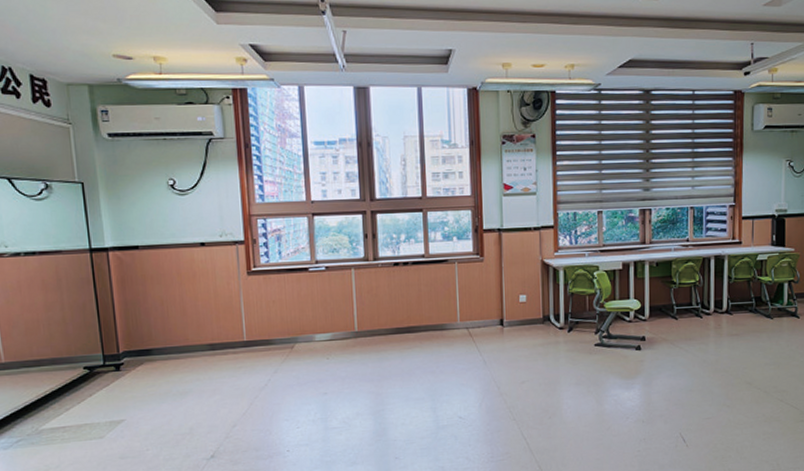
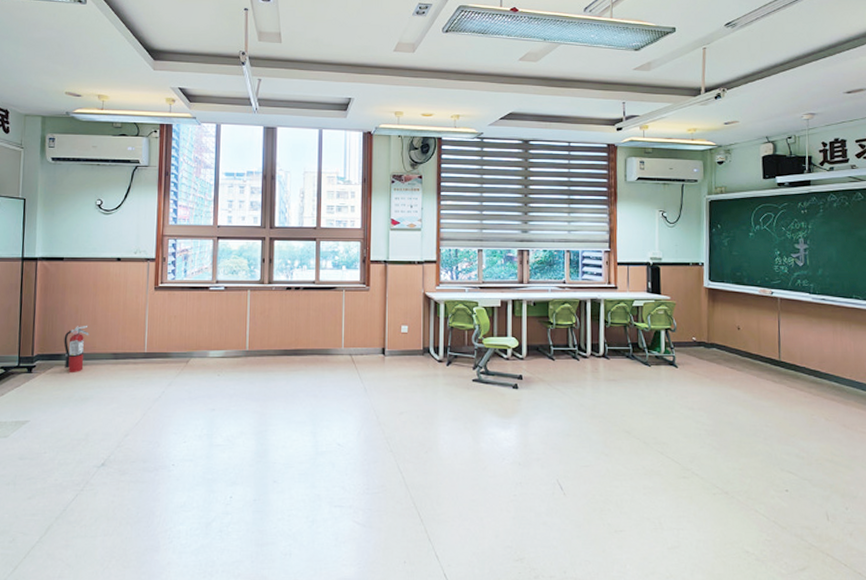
fire extinguisher: none [151,316,180,368] -> present [63,325,89,374]

